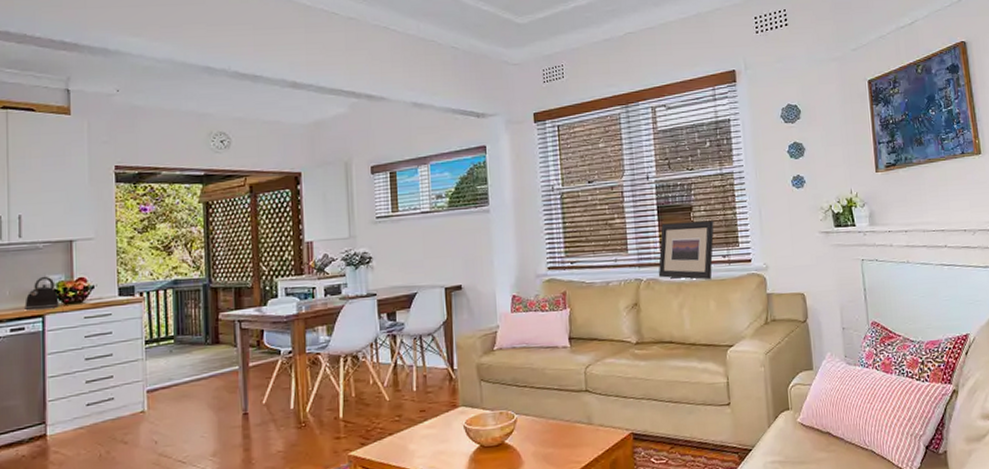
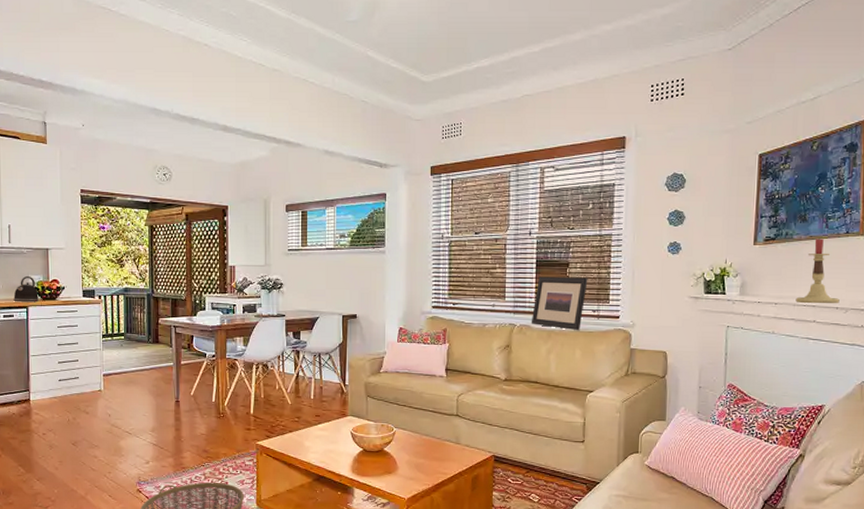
candlestick: none [924,161,967,228] -> present [795,239,840,303]

